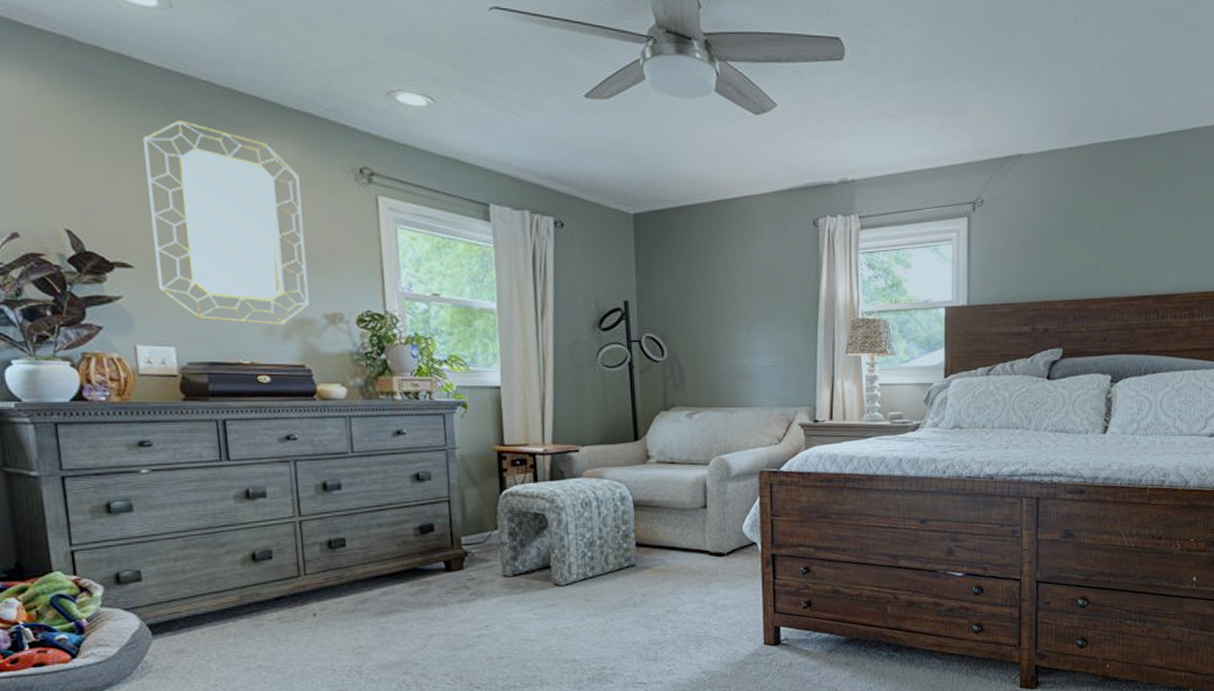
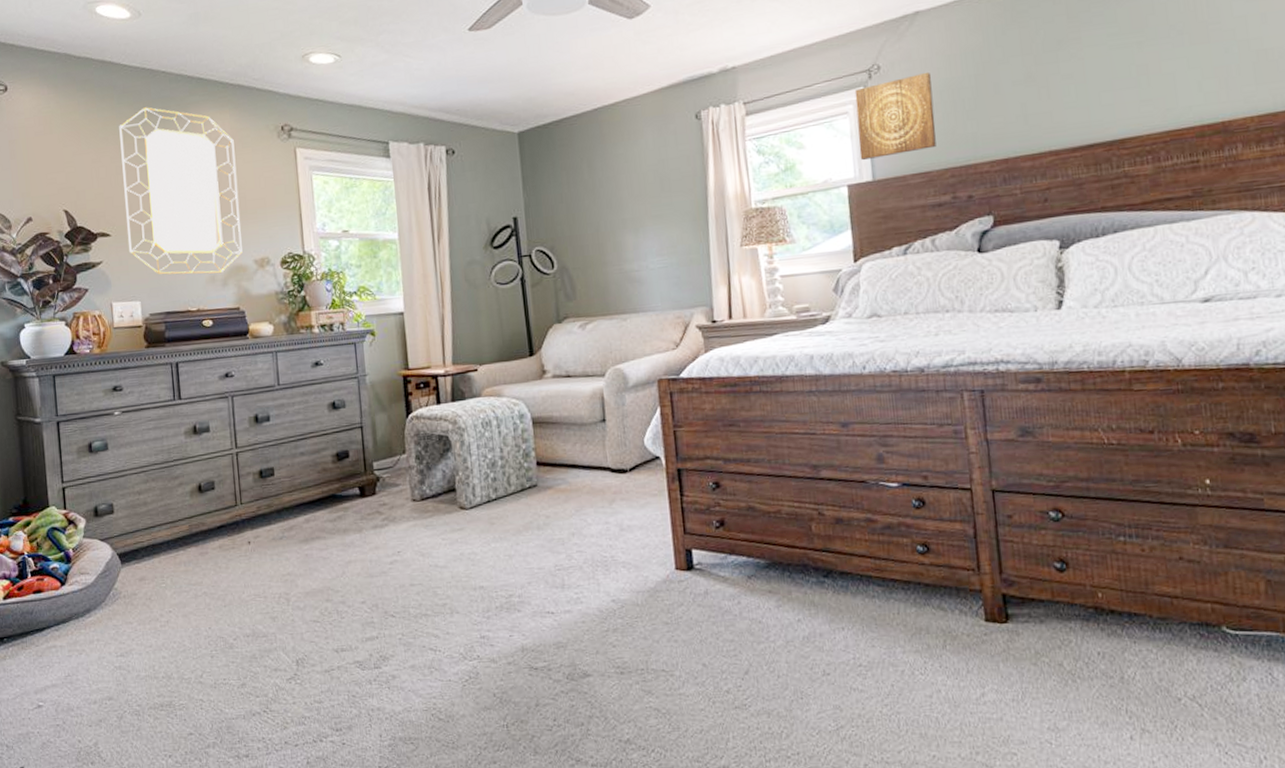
wall art: none [958,212,1025,286] -> present [854,71,936,161]

